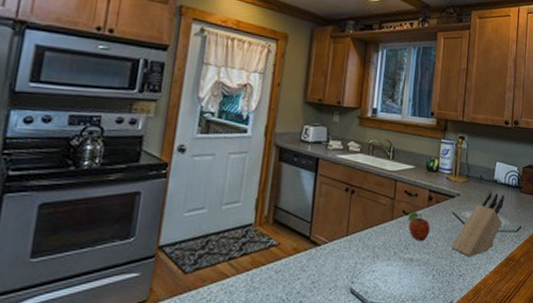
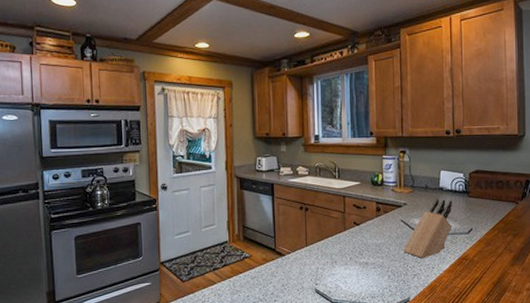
fruit: present [408,211,430,242] -> none [359,222,381,248]

